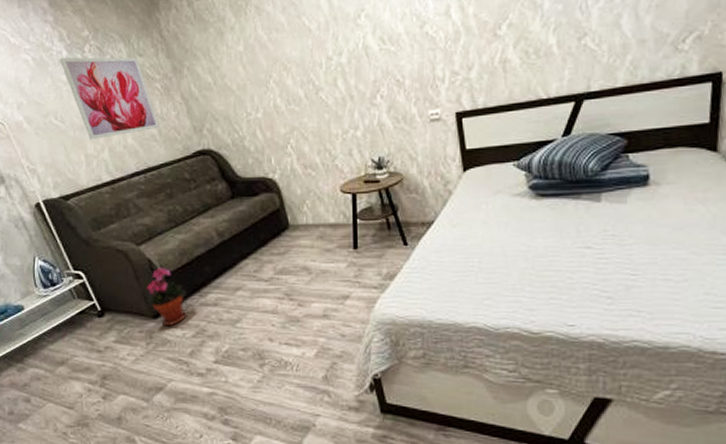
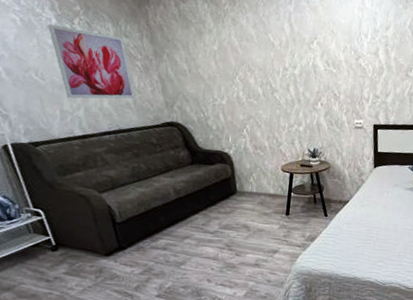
potted plant: present [146,267,187,327] -> none [100,213,141,264]

